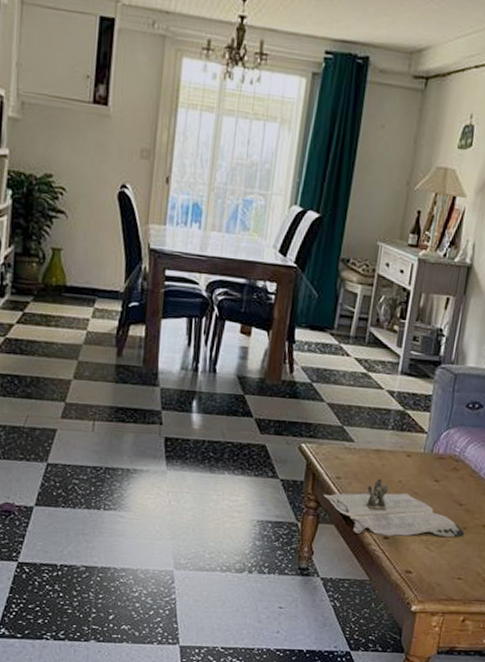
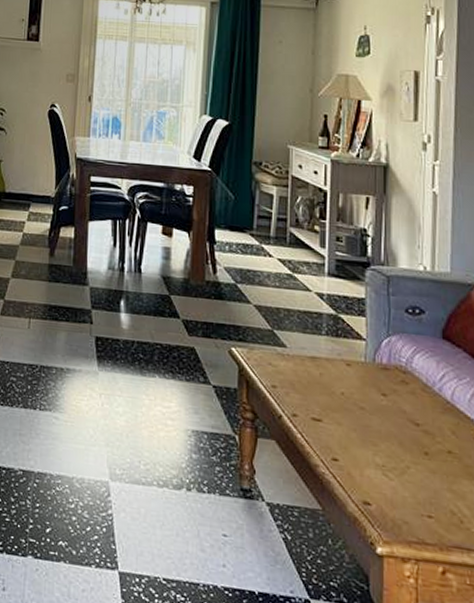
magazine: present [323,478,465,538] -> none [259,389,428,464]

